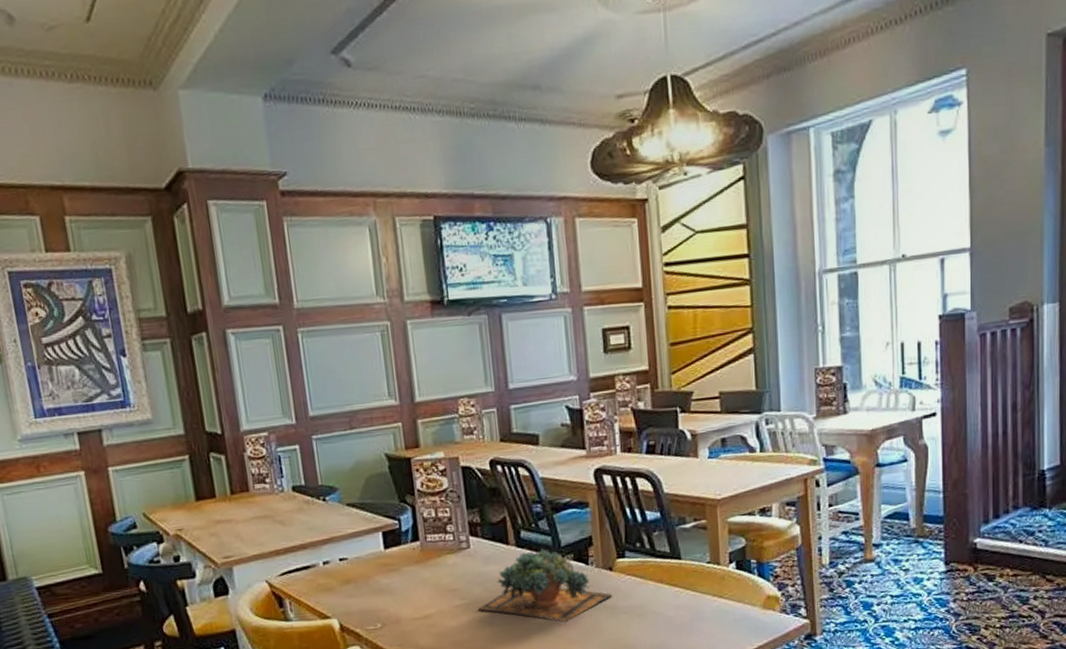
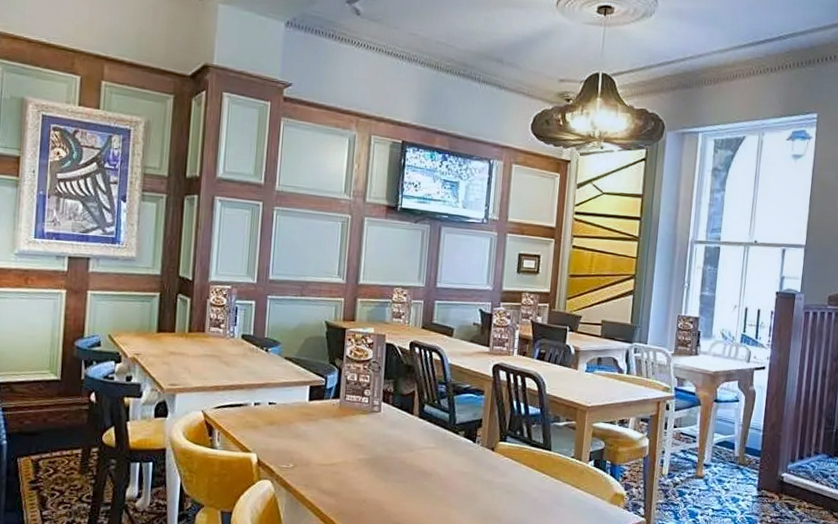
succulent plant: present [478,549,613,623] -> none [378,423,491,489]

